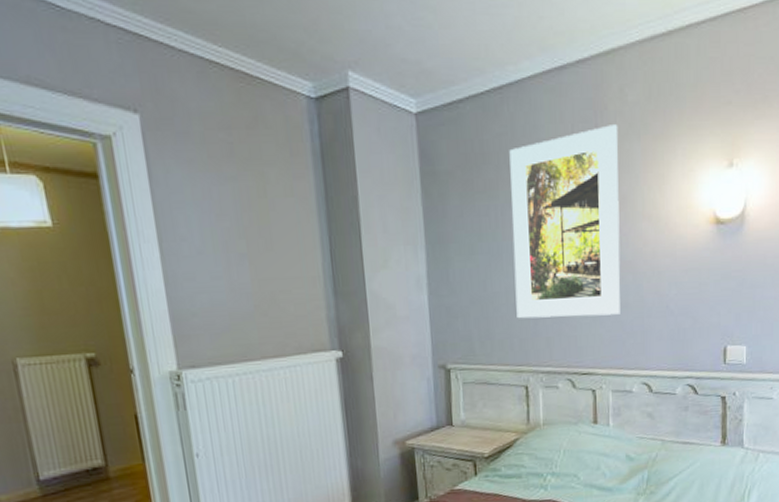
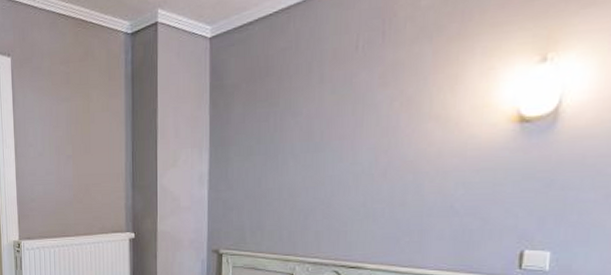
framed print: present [509,125,620,319] -> none [288,30,408,213]

